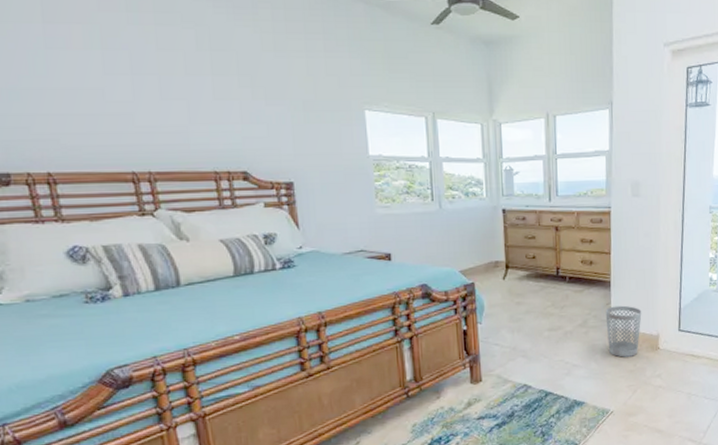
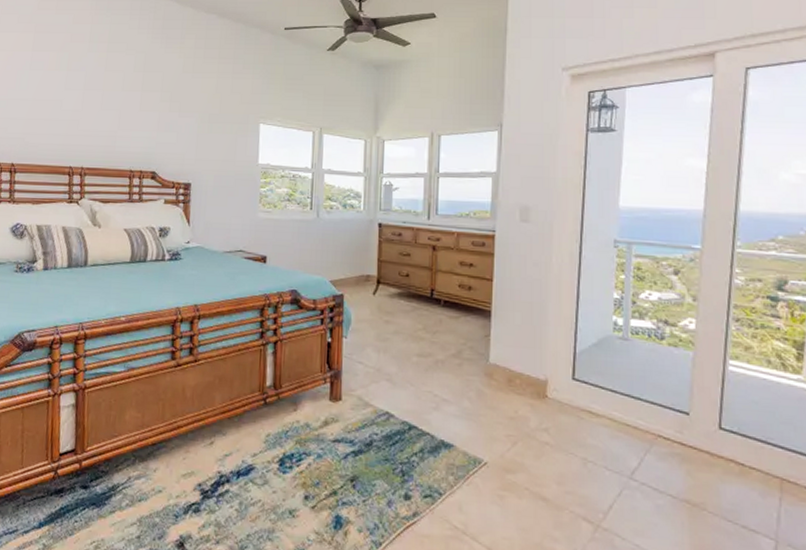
wastebasket: present [605,305,642,357] -> none [483,339,527,401]

